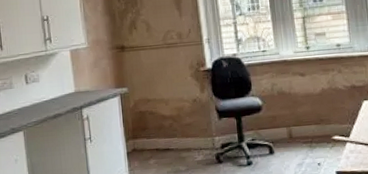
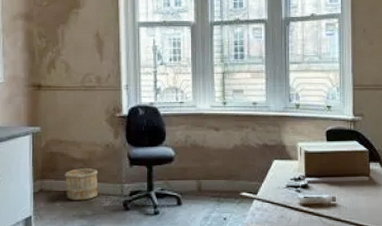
wooden bucket: none [156,124,190,158] -> present [65,168,98,201]

